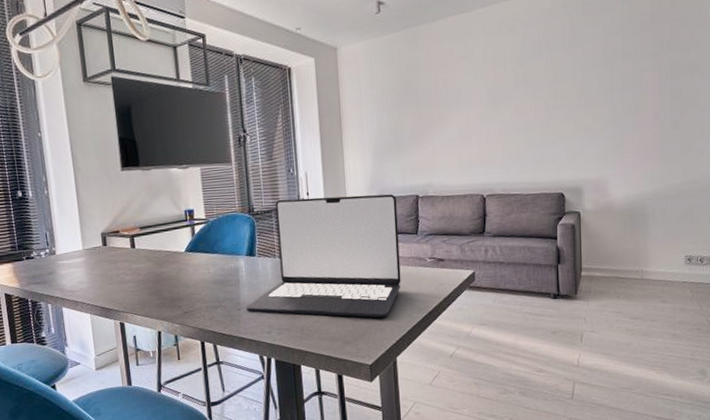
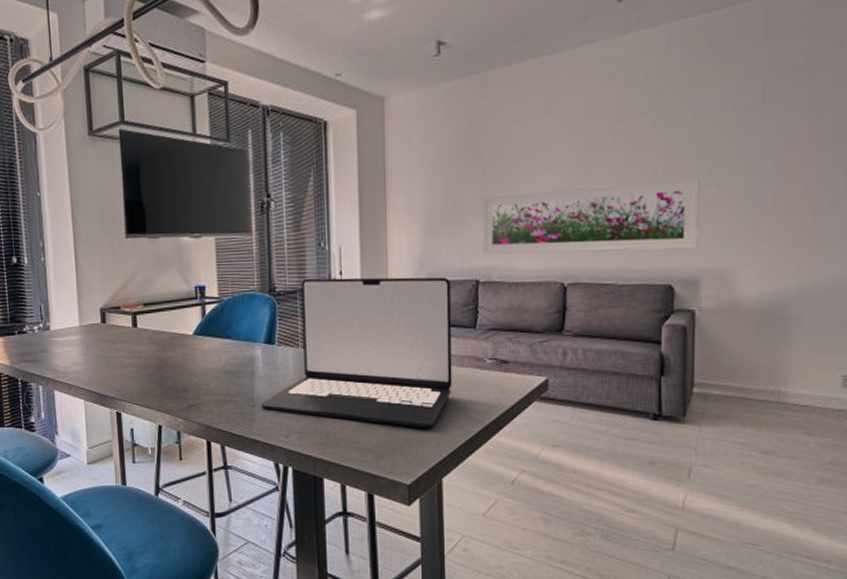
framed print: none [418,109,581,174] -> present [482,178,700,255]

